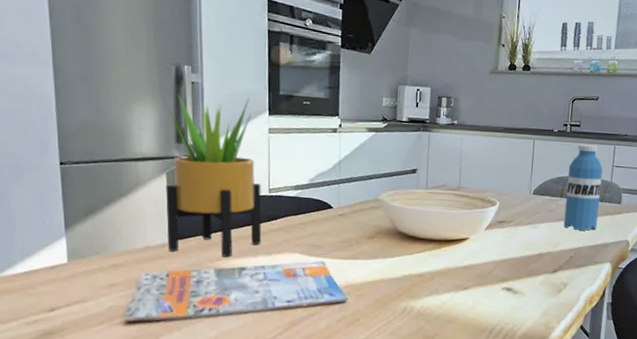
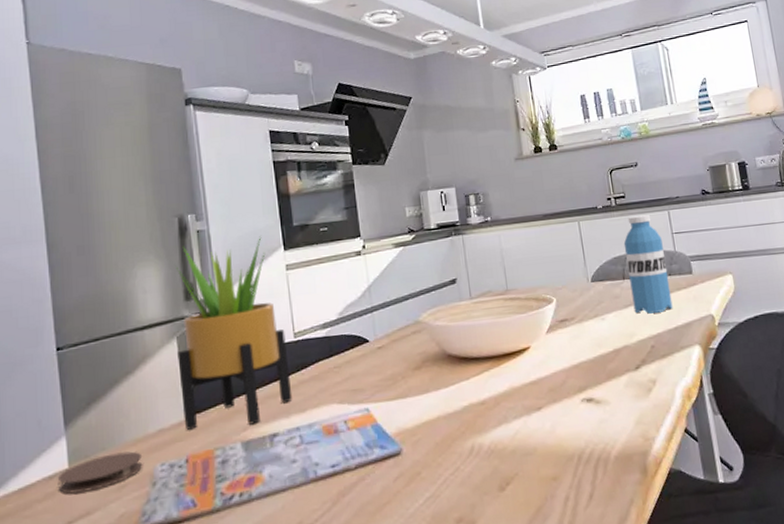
coaster: none [58,258,131,284] -> present [57,451,143,494]

